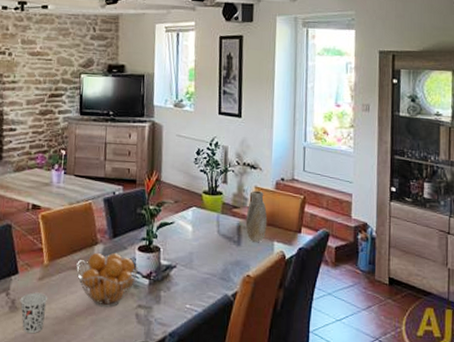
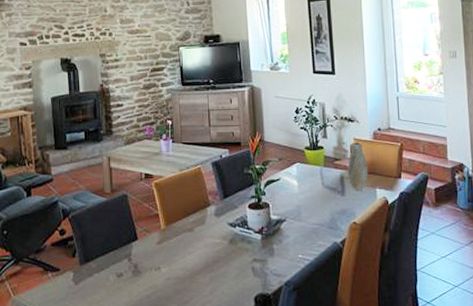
cup: present [20,292,47,334] -> none [142,255,167,295]
fruit basket: present [76,252,138,308] -> none [192,213,250,264]

